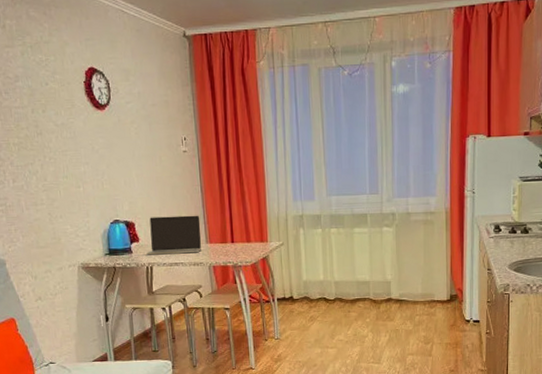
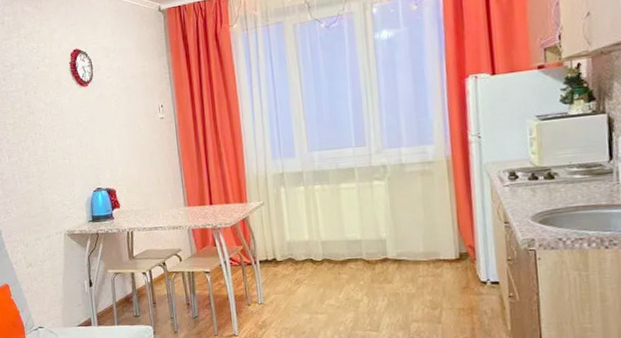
laptop: present [146,215,201,255] -> none [127,179,180,221]

